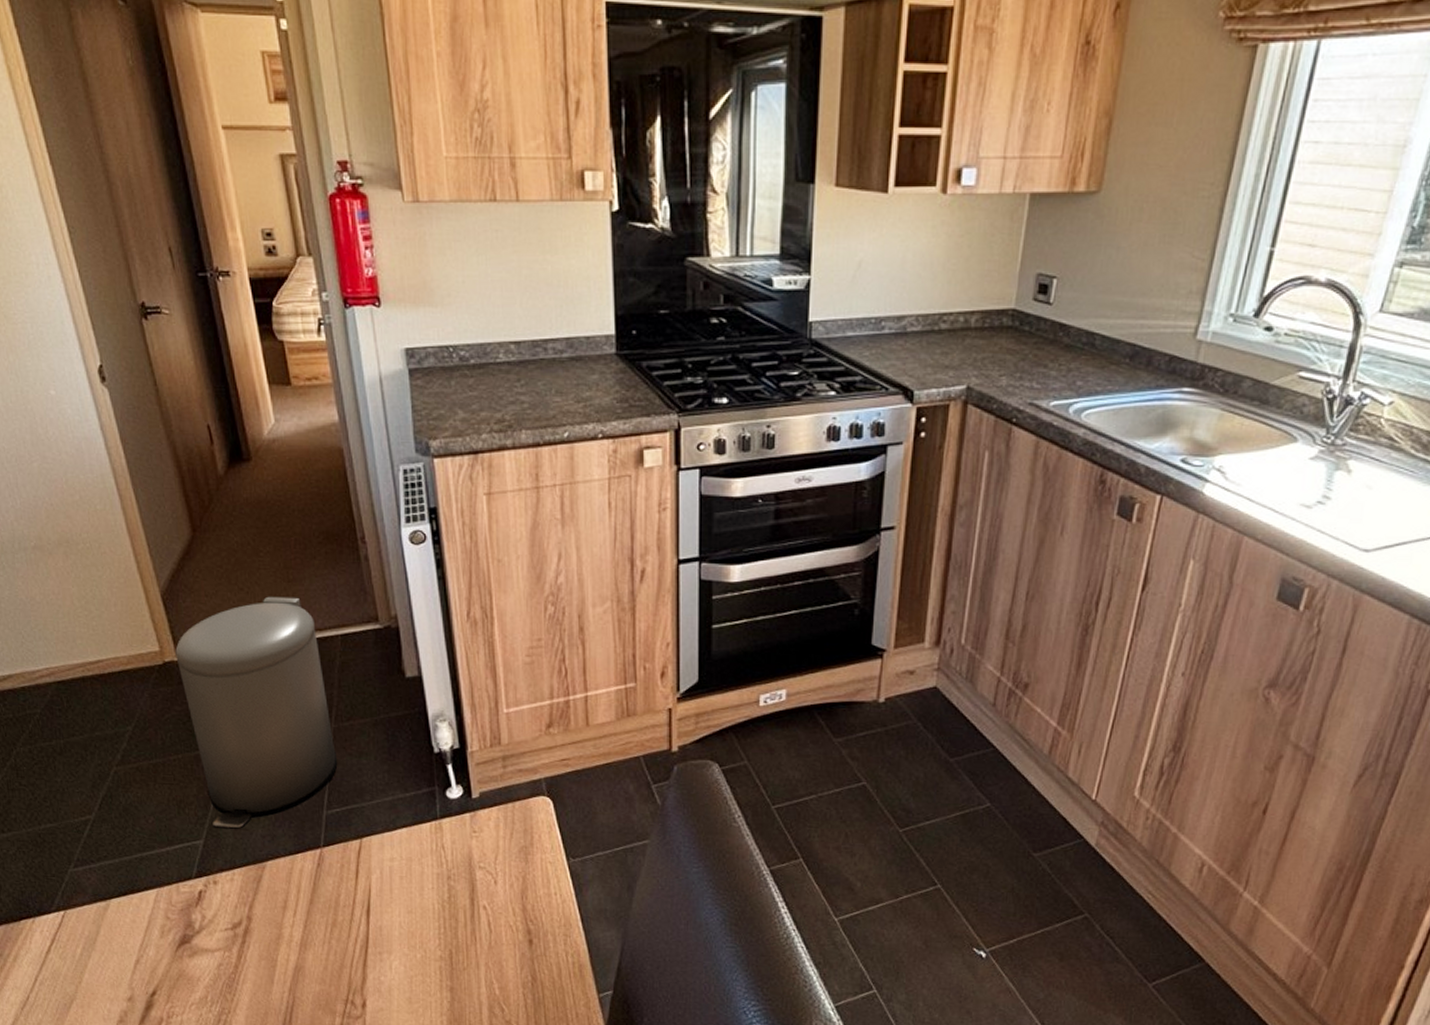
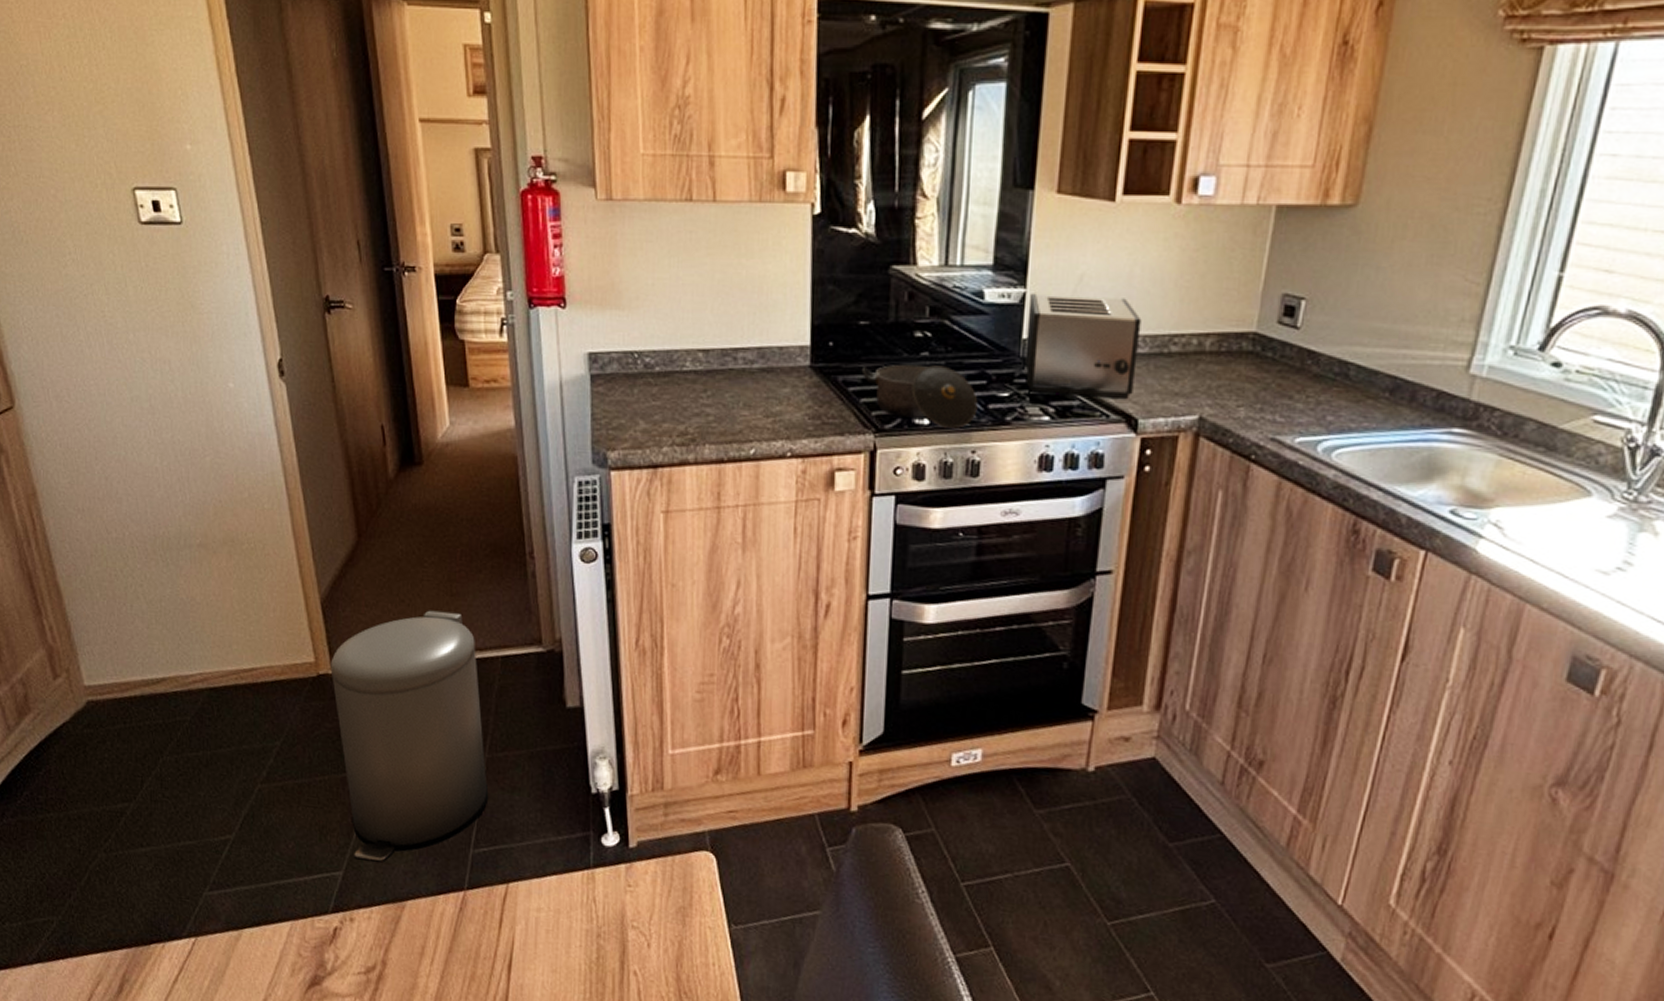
cooking pot: none [663,348,771,406] -> present [861,364,978,429]
toaster: none [811,279,914,374] -> present [1024,293,1142,400]

